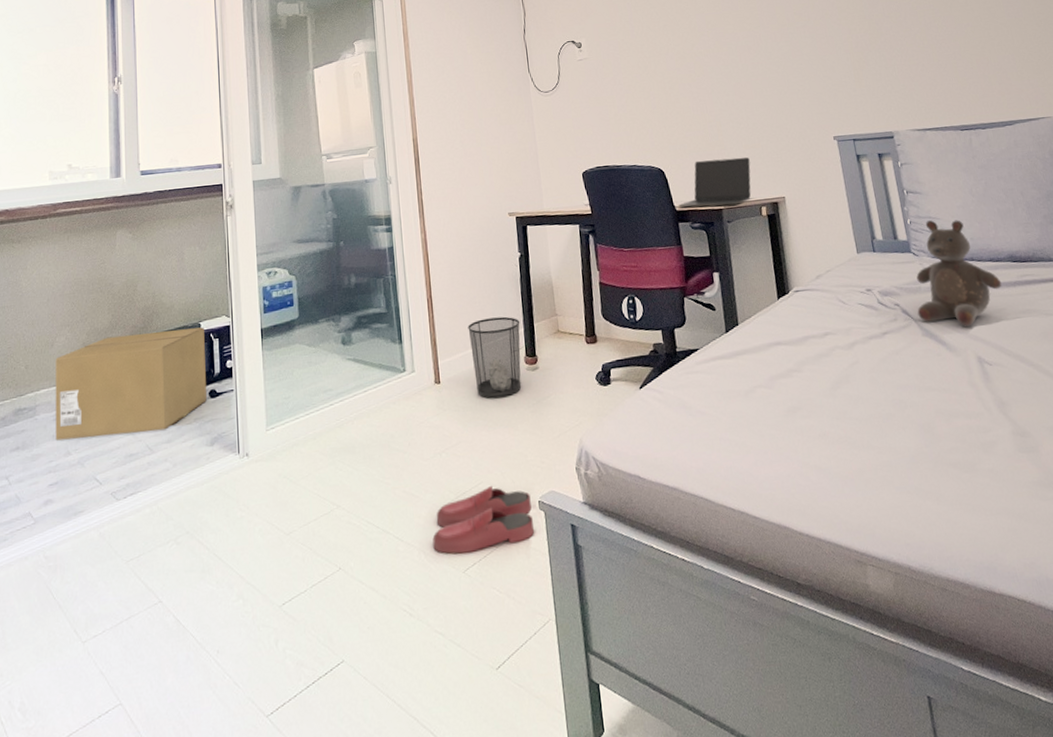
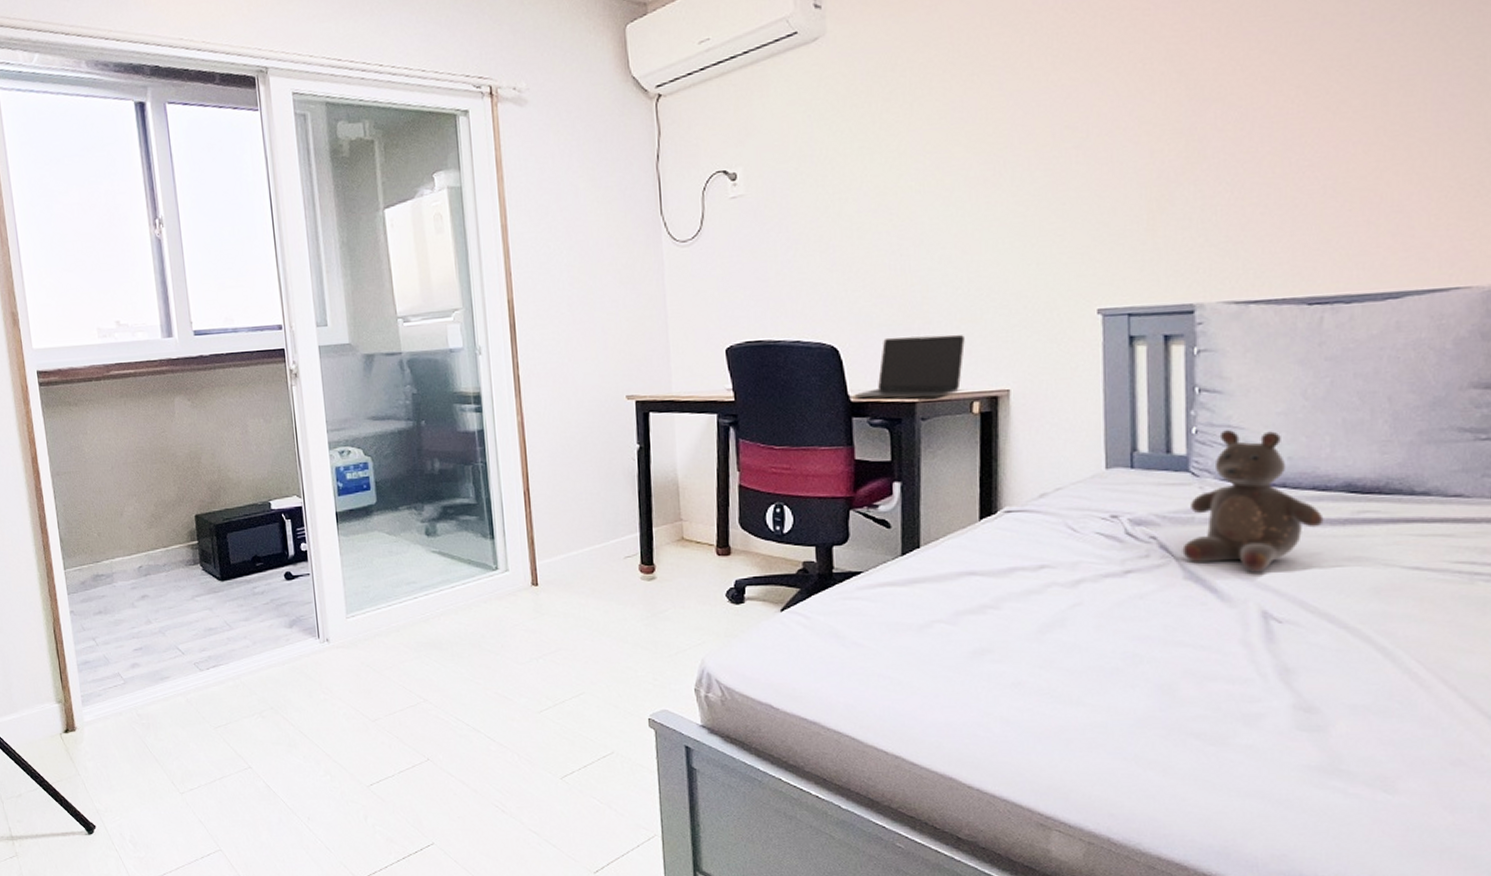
box: present [55,327,207,441] -> none [126,506,282,609]
slippers: present [432,486,534,554] -> none [527,698,642,760]
waste bin: present [468,316,522,399] -> none [572,517,636,607]

